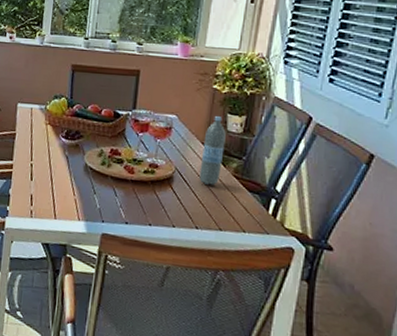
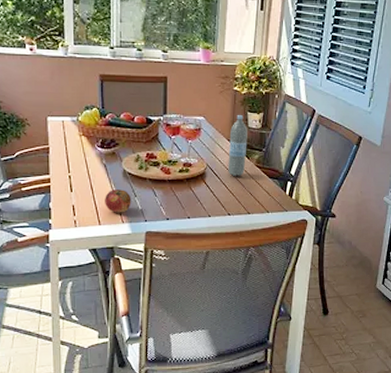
fruit: none [62,183,90,210] -> present [105,190,131,213]

